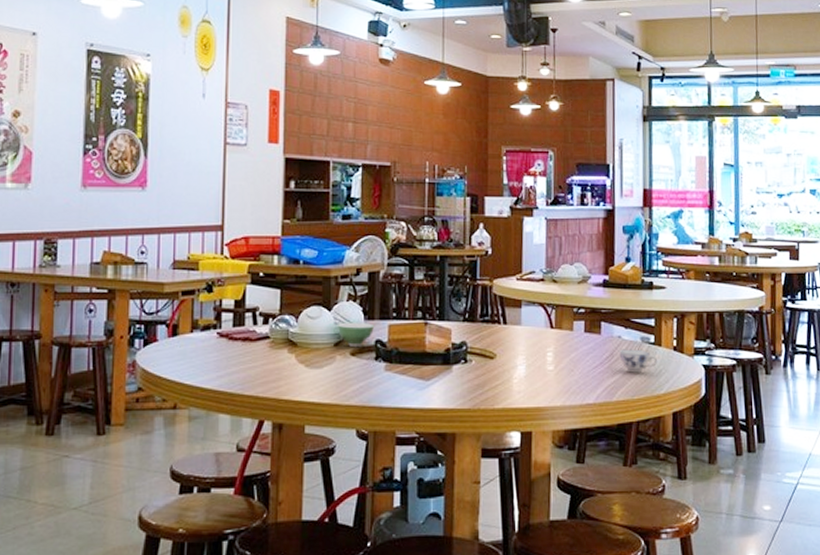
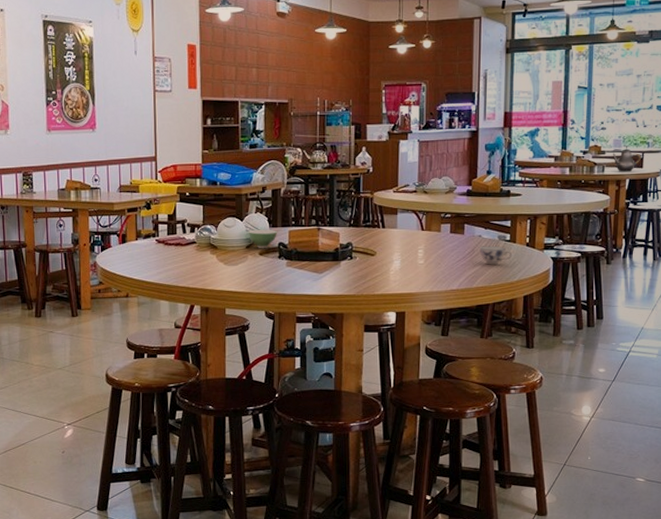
teapot: none [765,235,797,264] -> present [612,146,641,172]

